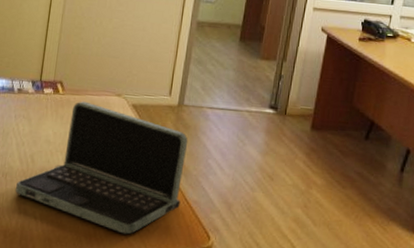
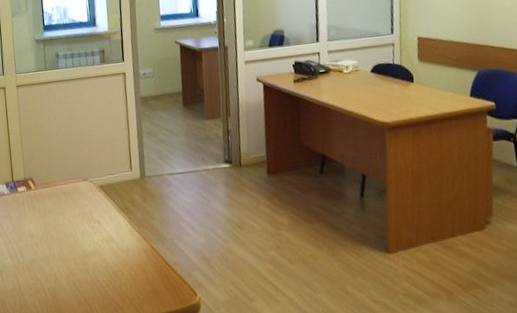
laptop: present [16,101,188,235] -> none [12,191,163,306]

